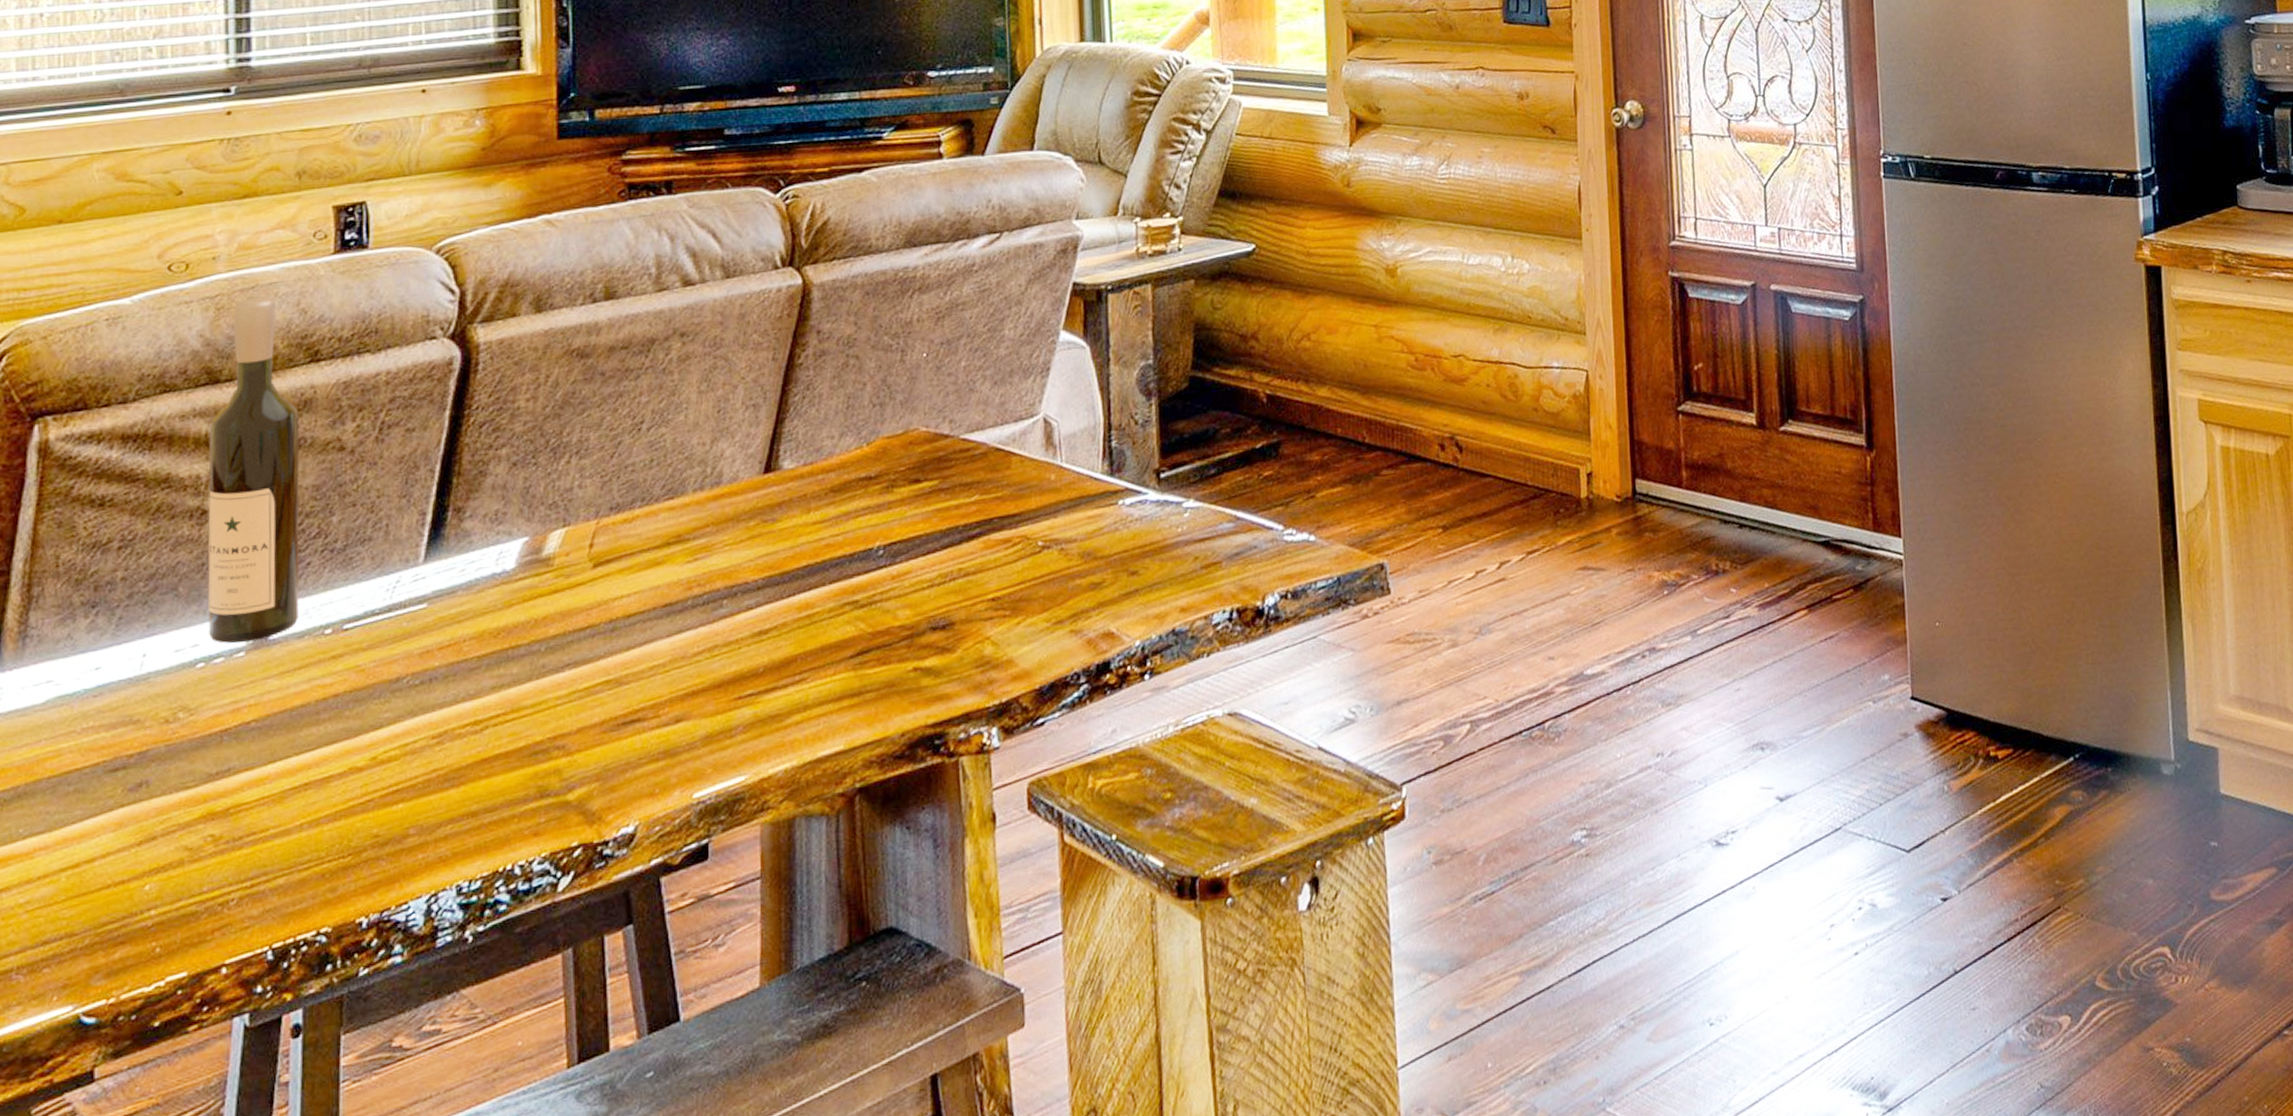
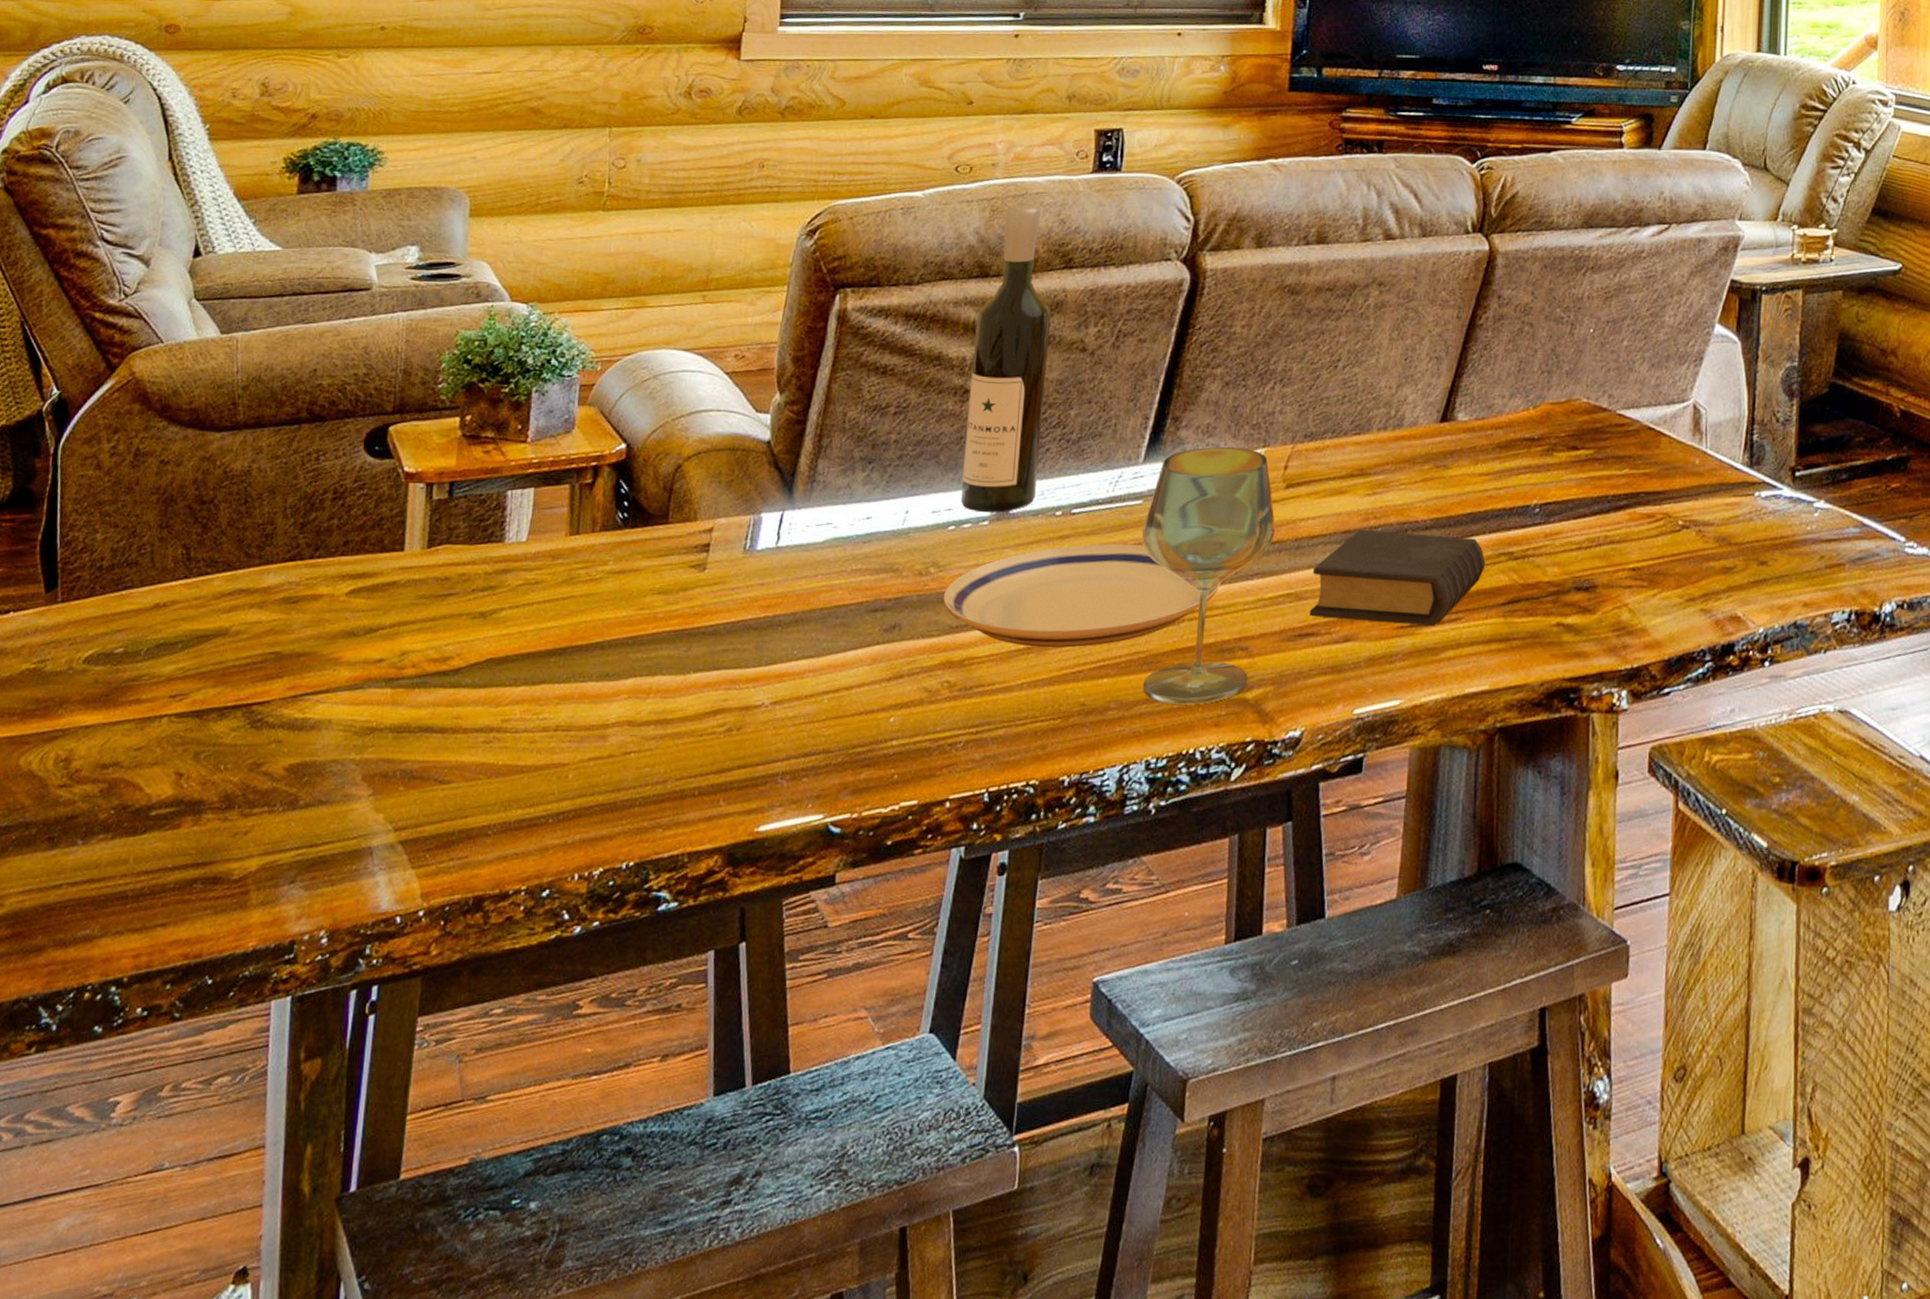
plate: none [197,652,528,783] -> present [943,543,1221,648]
wine glass: none [429,531,585,820] -> present [1141,446,1276,705]
book: none [632,592,829,702] -> present [1309,529,1486,627]

